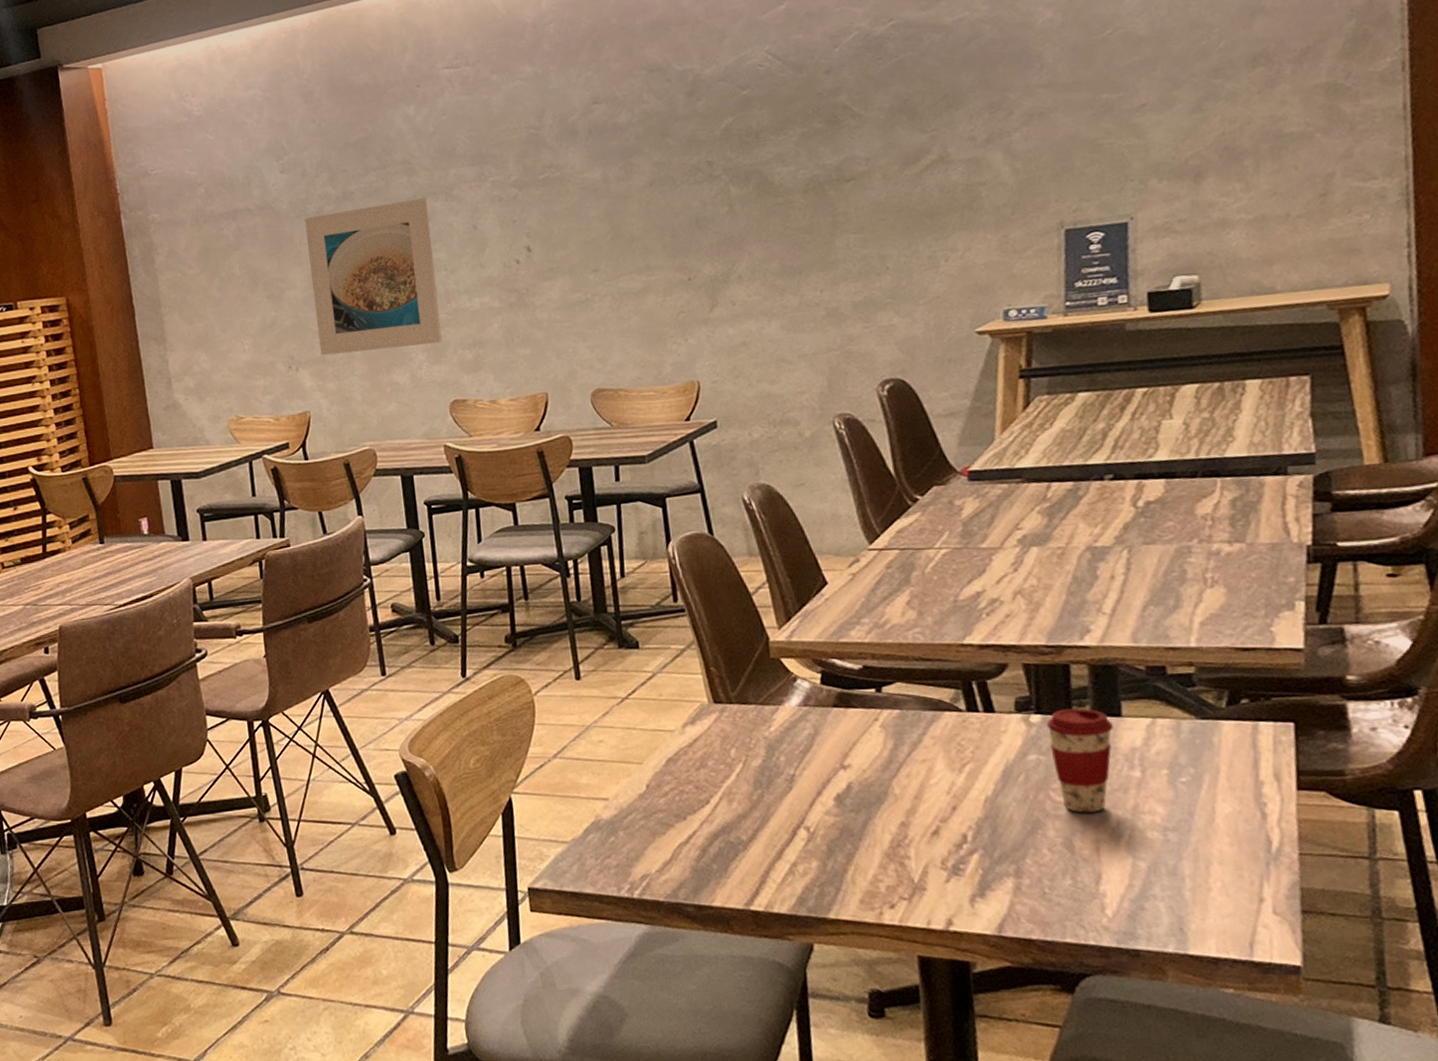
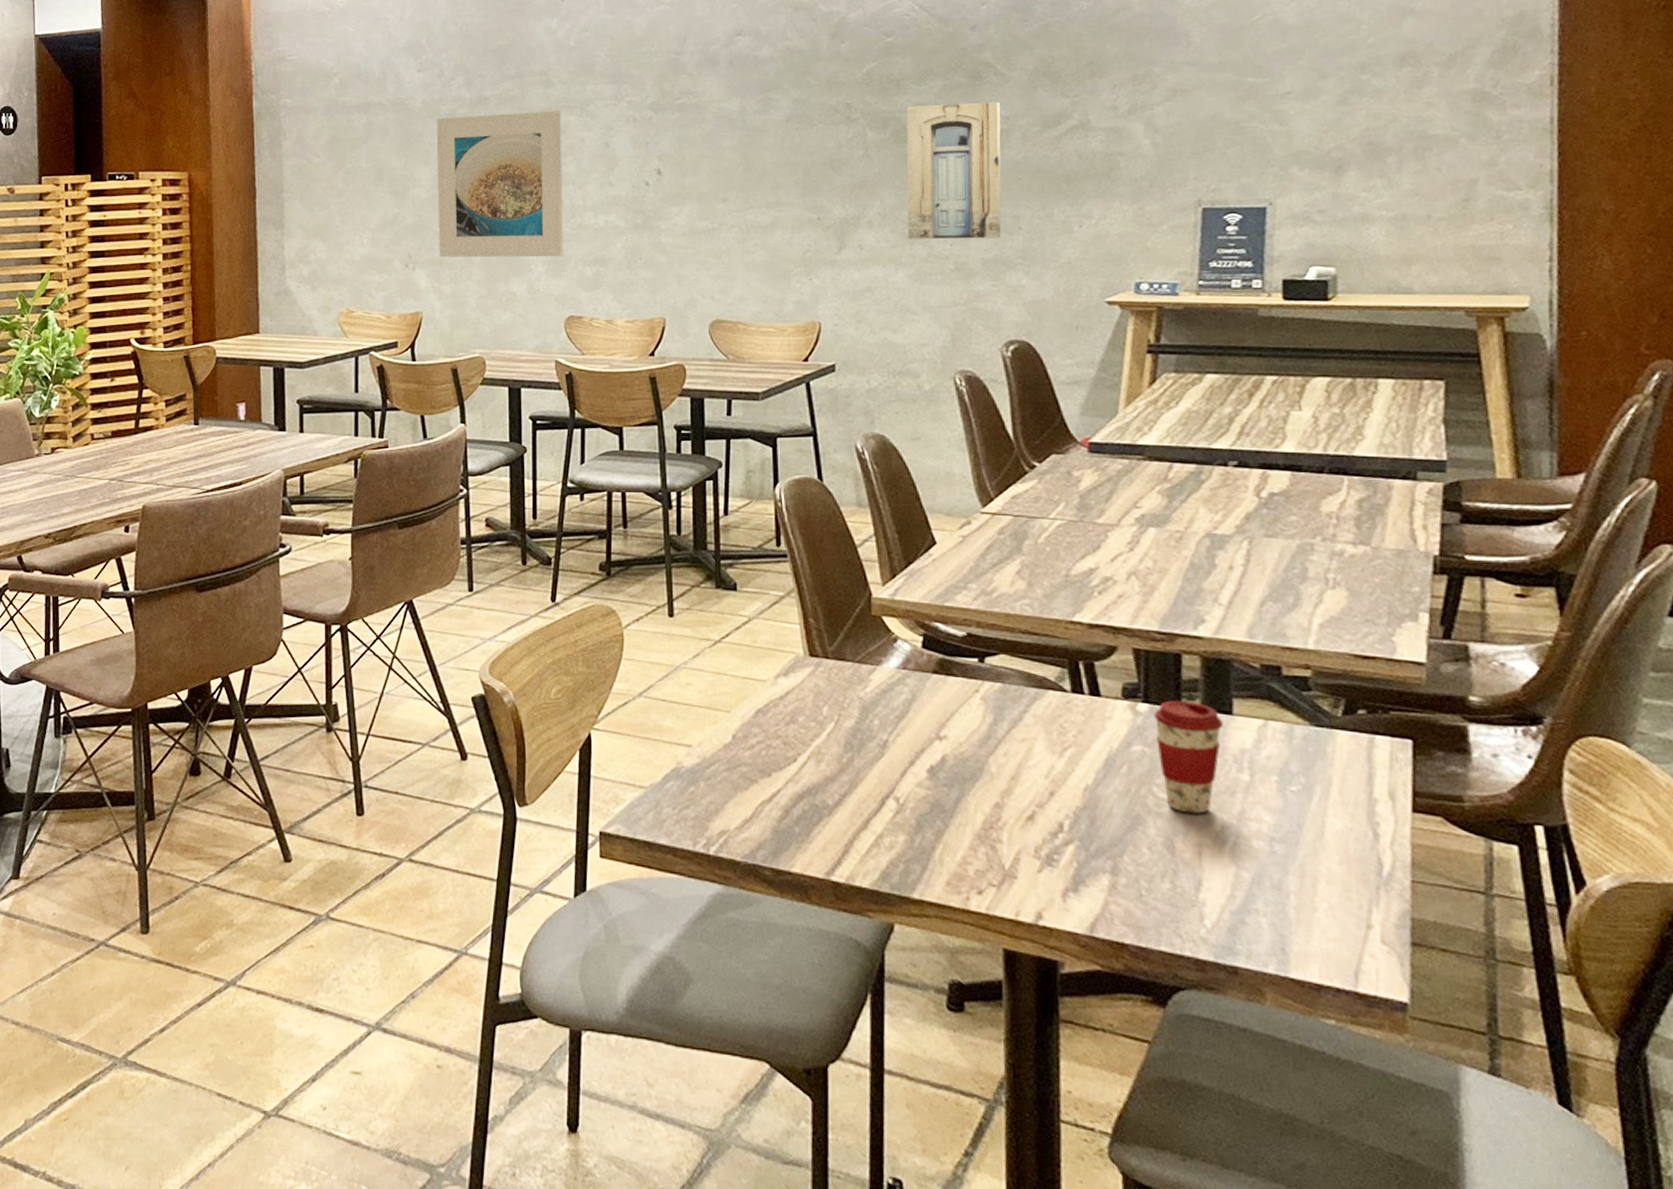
wall art: none [768,144,869,290] -> present [906,102,1002,239]

